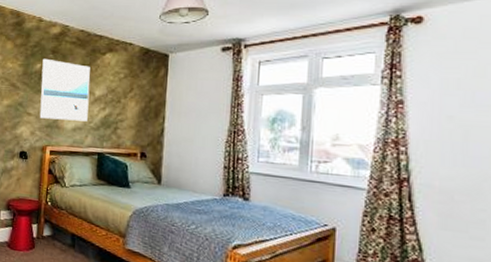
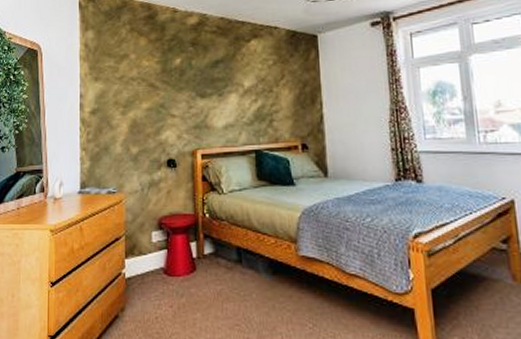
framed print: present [39,58,90,122] -> none [182,52,239,119]

